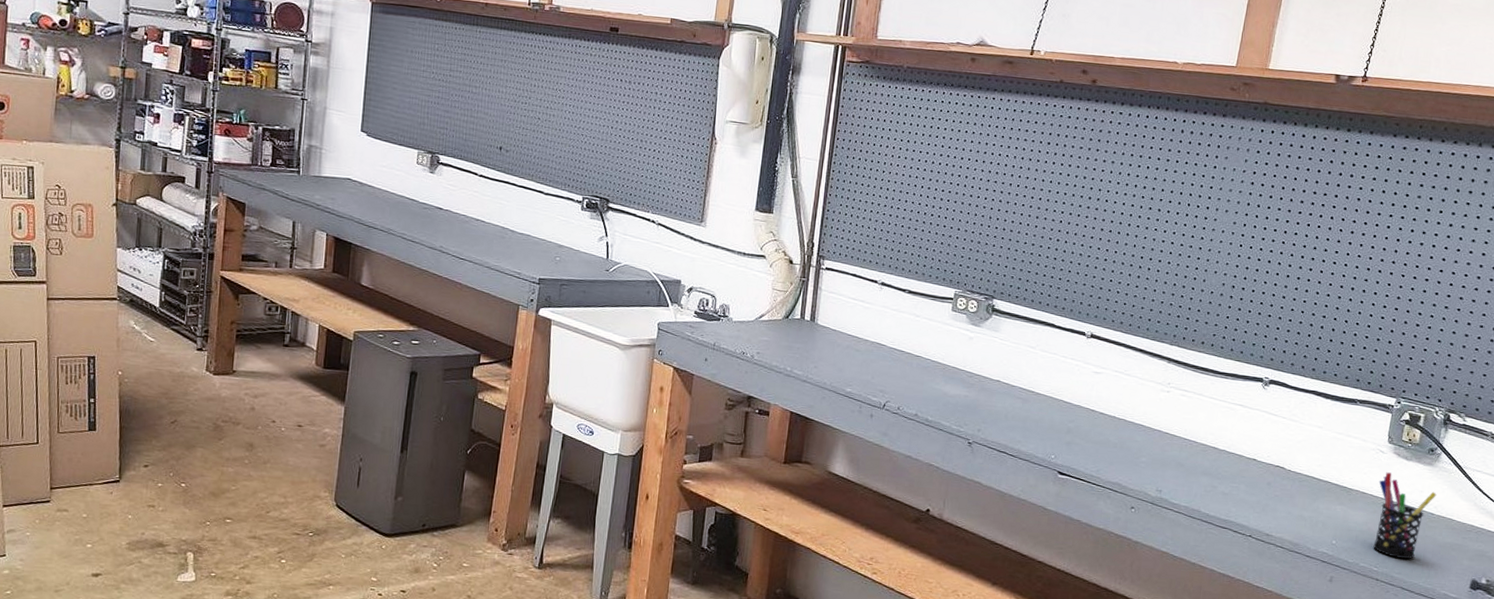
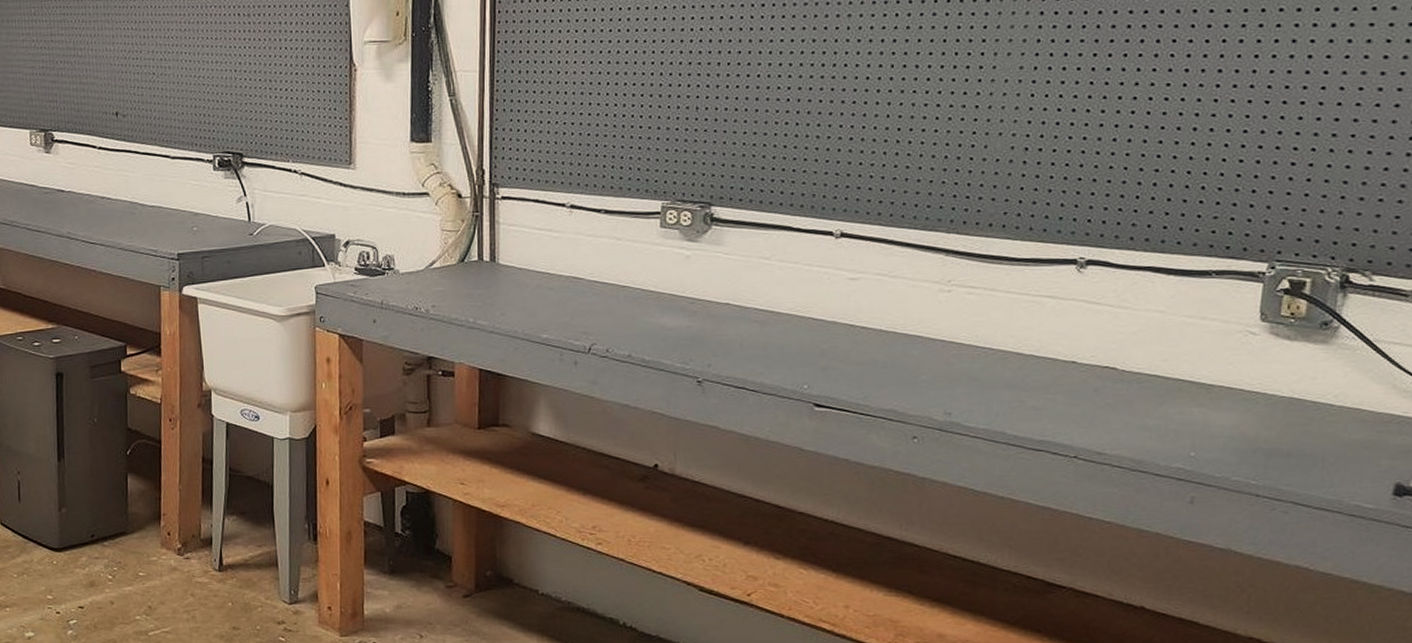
pen holder: present [1373,472,1437,559] -> none [1249,358,1336,466]

